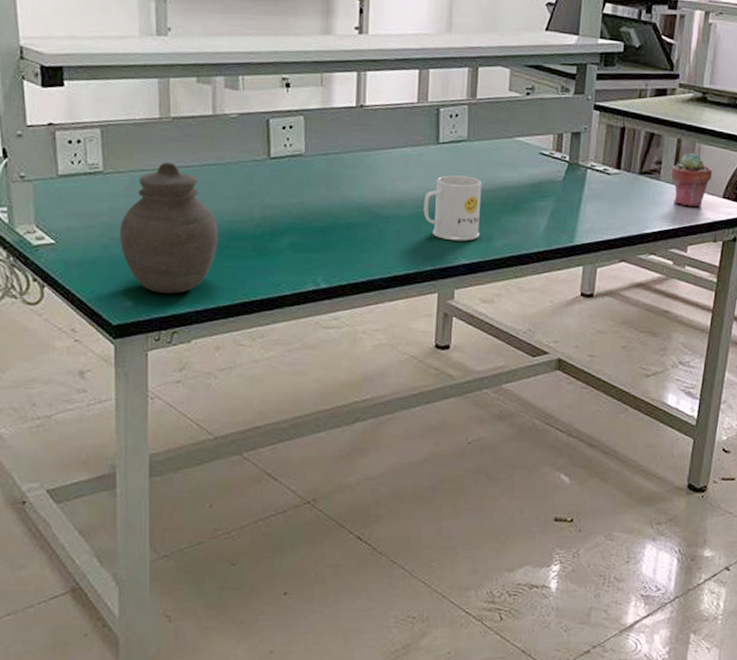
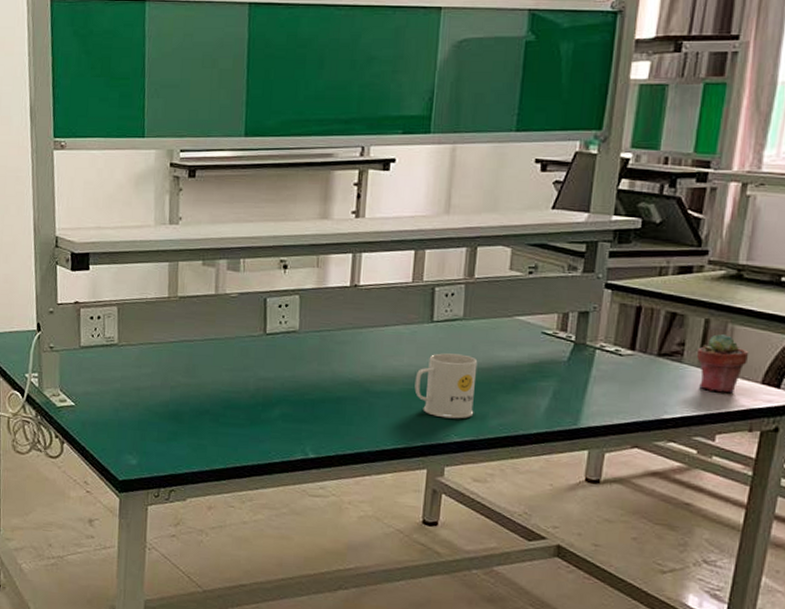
jar: present [120,162,218,293] -> none [129,336,216,455]

